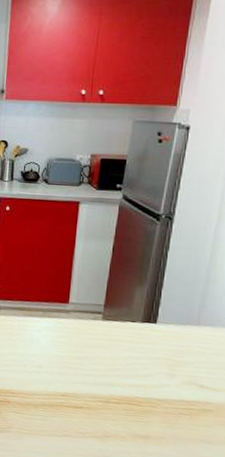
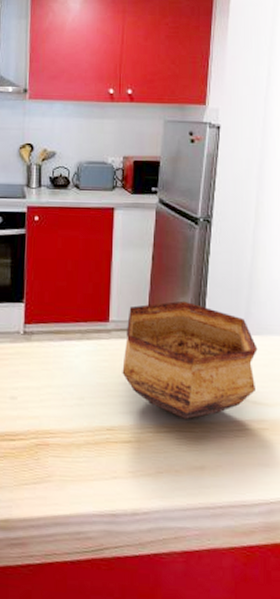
bowl: none [78,290,209,394] -> present [122,301,258,419]

